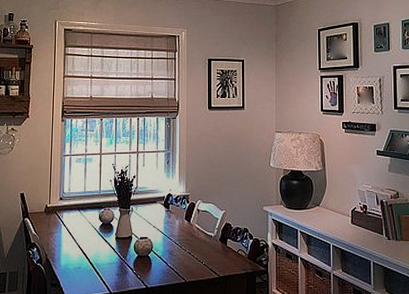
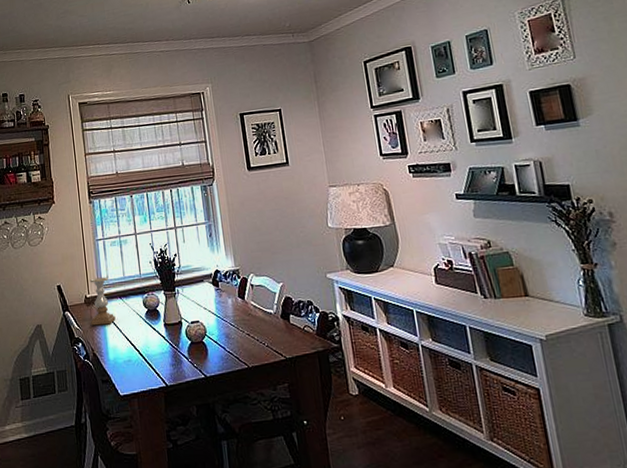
candle holder: none [48,190,72,233] -> present [89,277,116,326]

